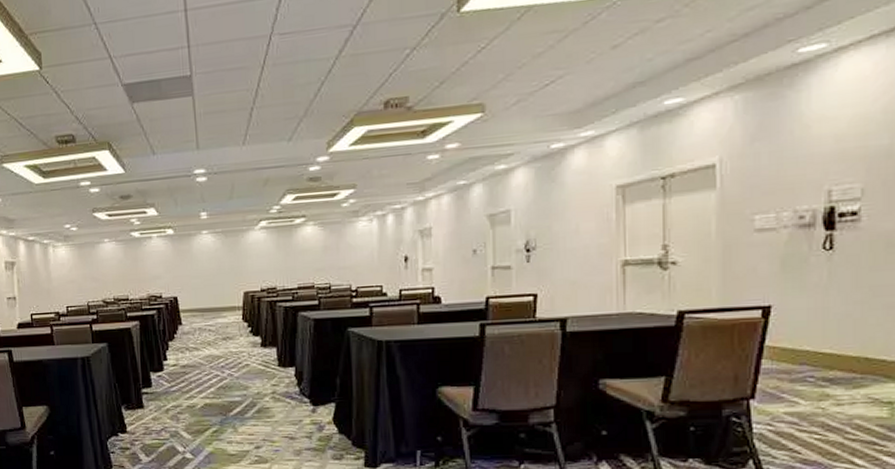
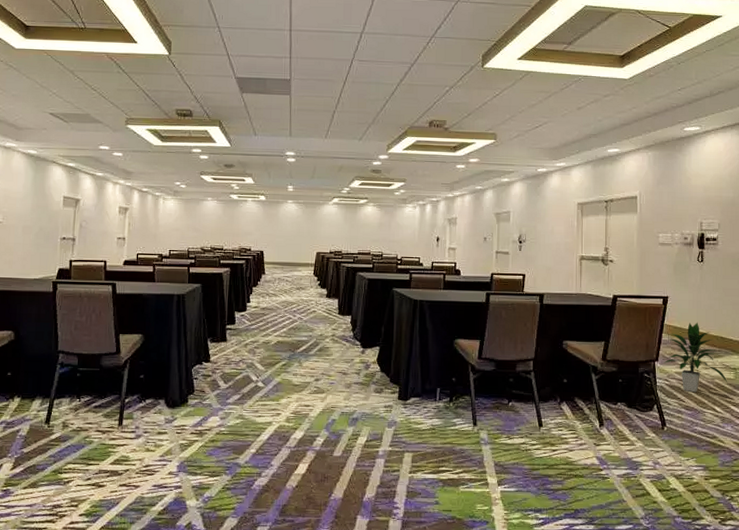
indoor plant: none [764,338,878,440] -> present [663,322,728,393]

